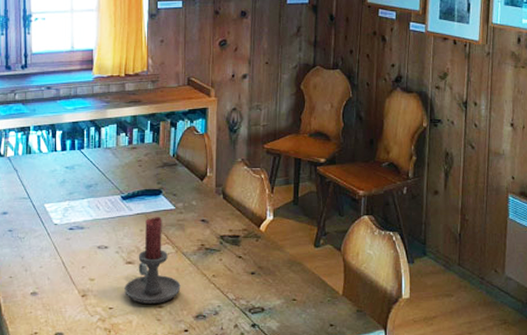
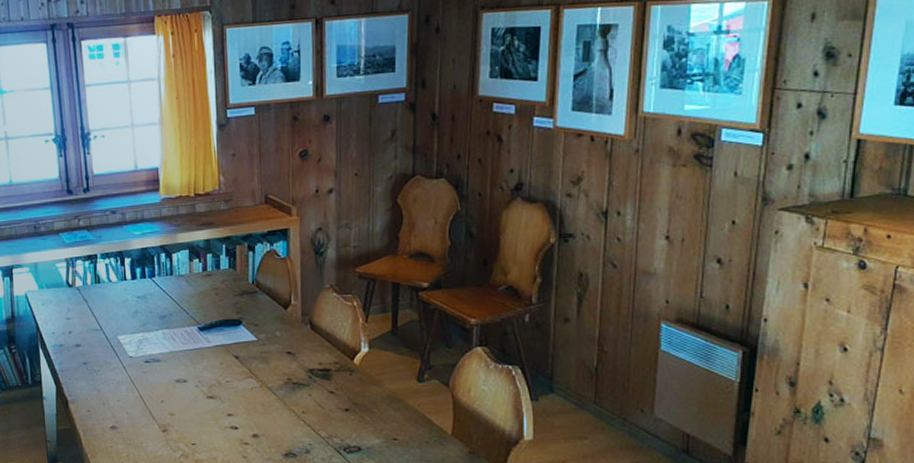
candle holder: present [124,217,181,304] -> none [207,349,267,440]

